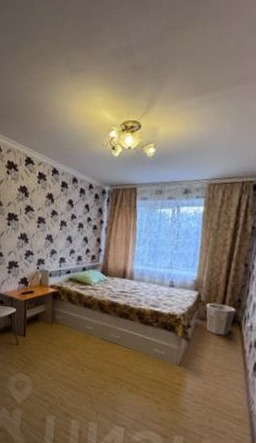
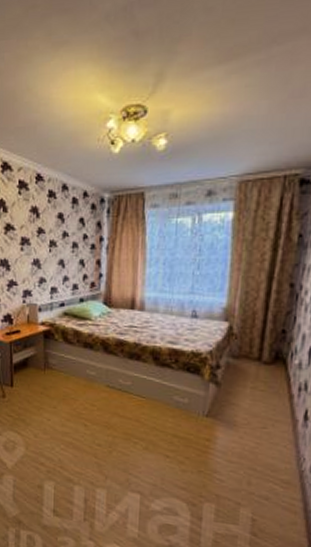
waste bin: present [206,303,236,335] -> none [240,335,280,376]

